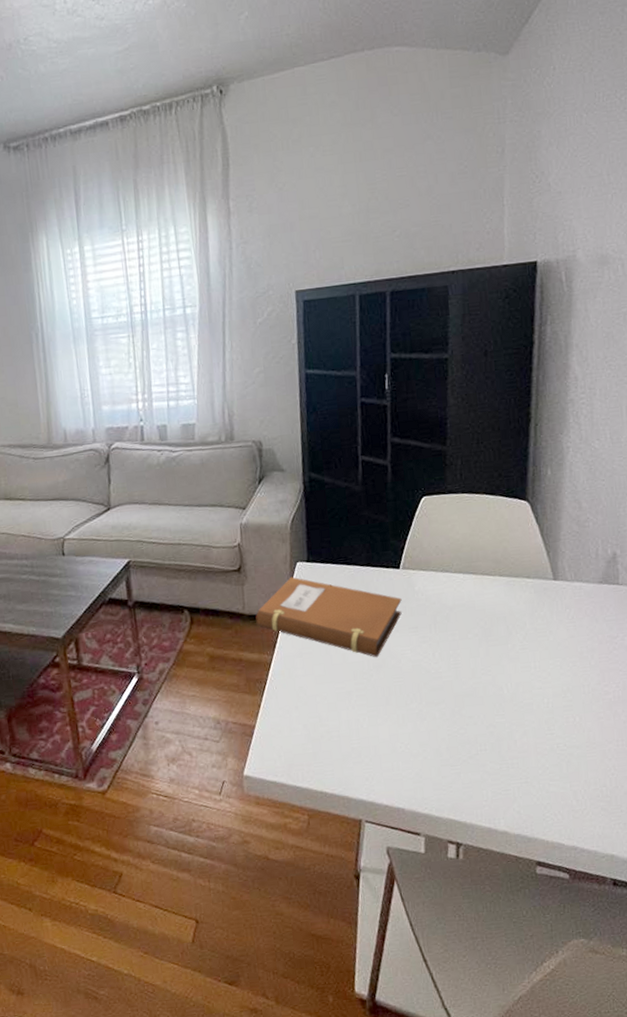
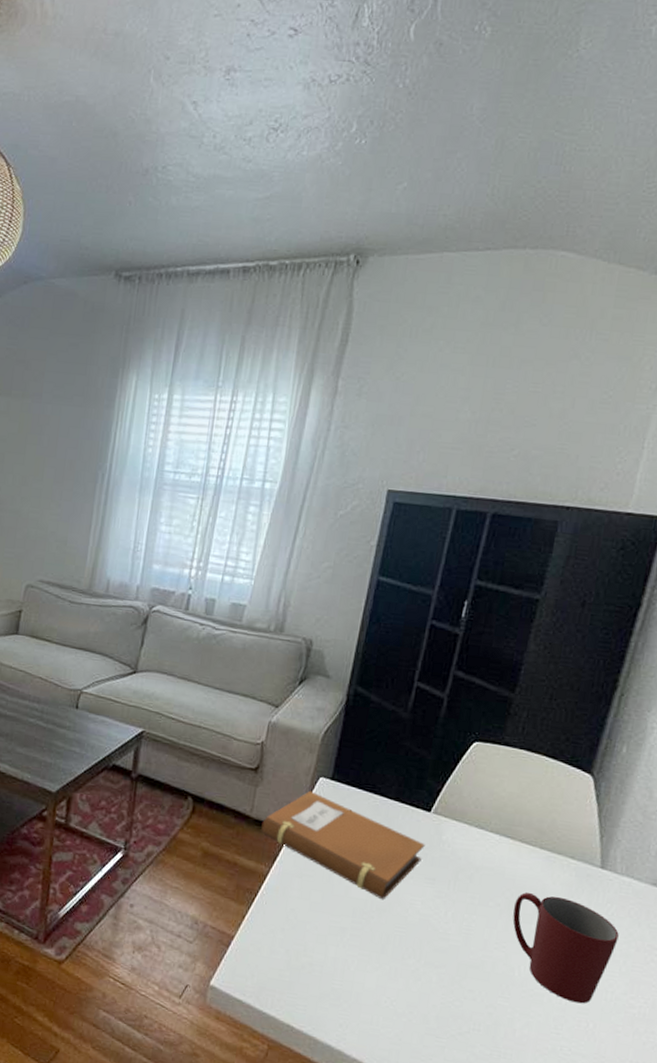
mug: none [490,614,582,703] -> present [512,892,619,1004]

